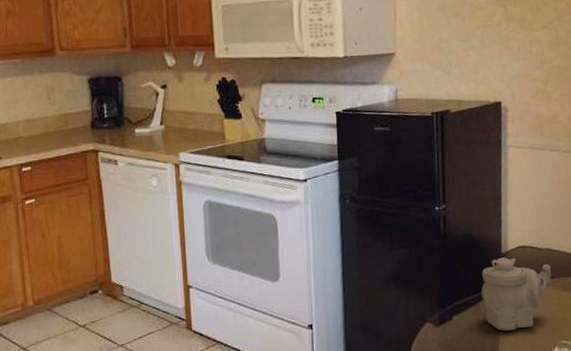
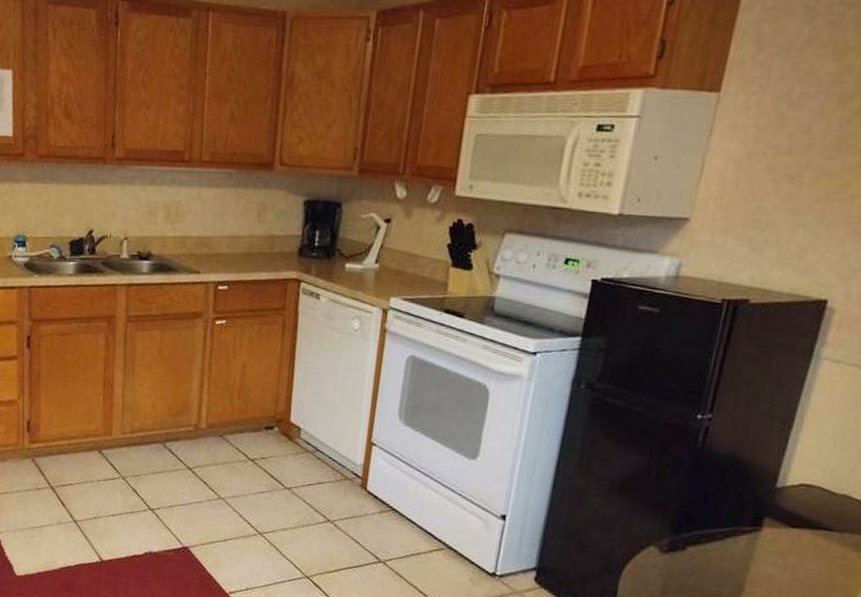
teapot: present [481,257,551,331] -> none [733,492,843,583]

